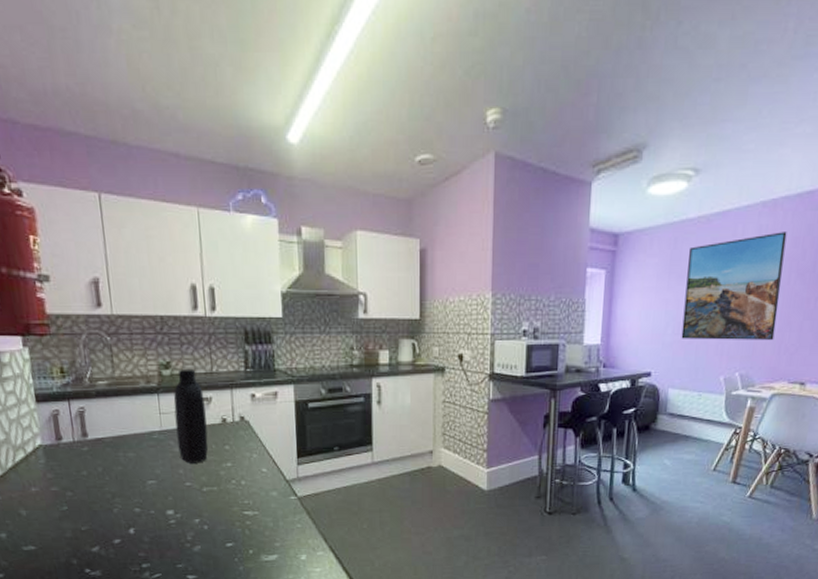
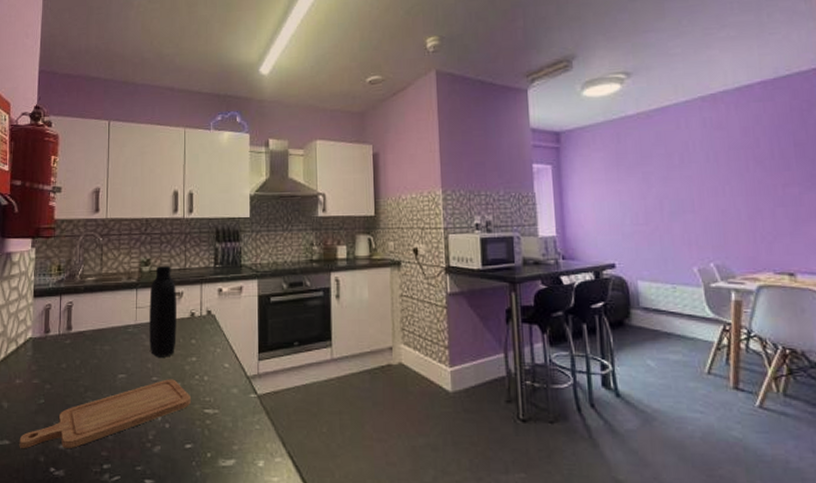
chopping board: none [46,484,229,554] -> present [19,379,191,449]
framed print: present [681,232,787,340] -> none [634,122,746,230]

